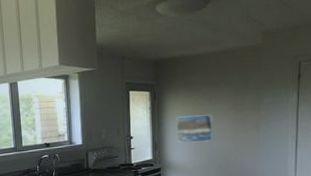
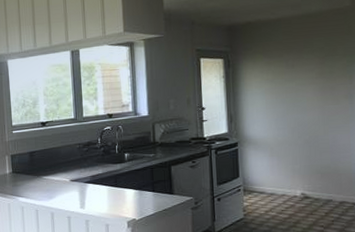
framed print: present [176,114,213,143] -> none [254,83,298,115]

